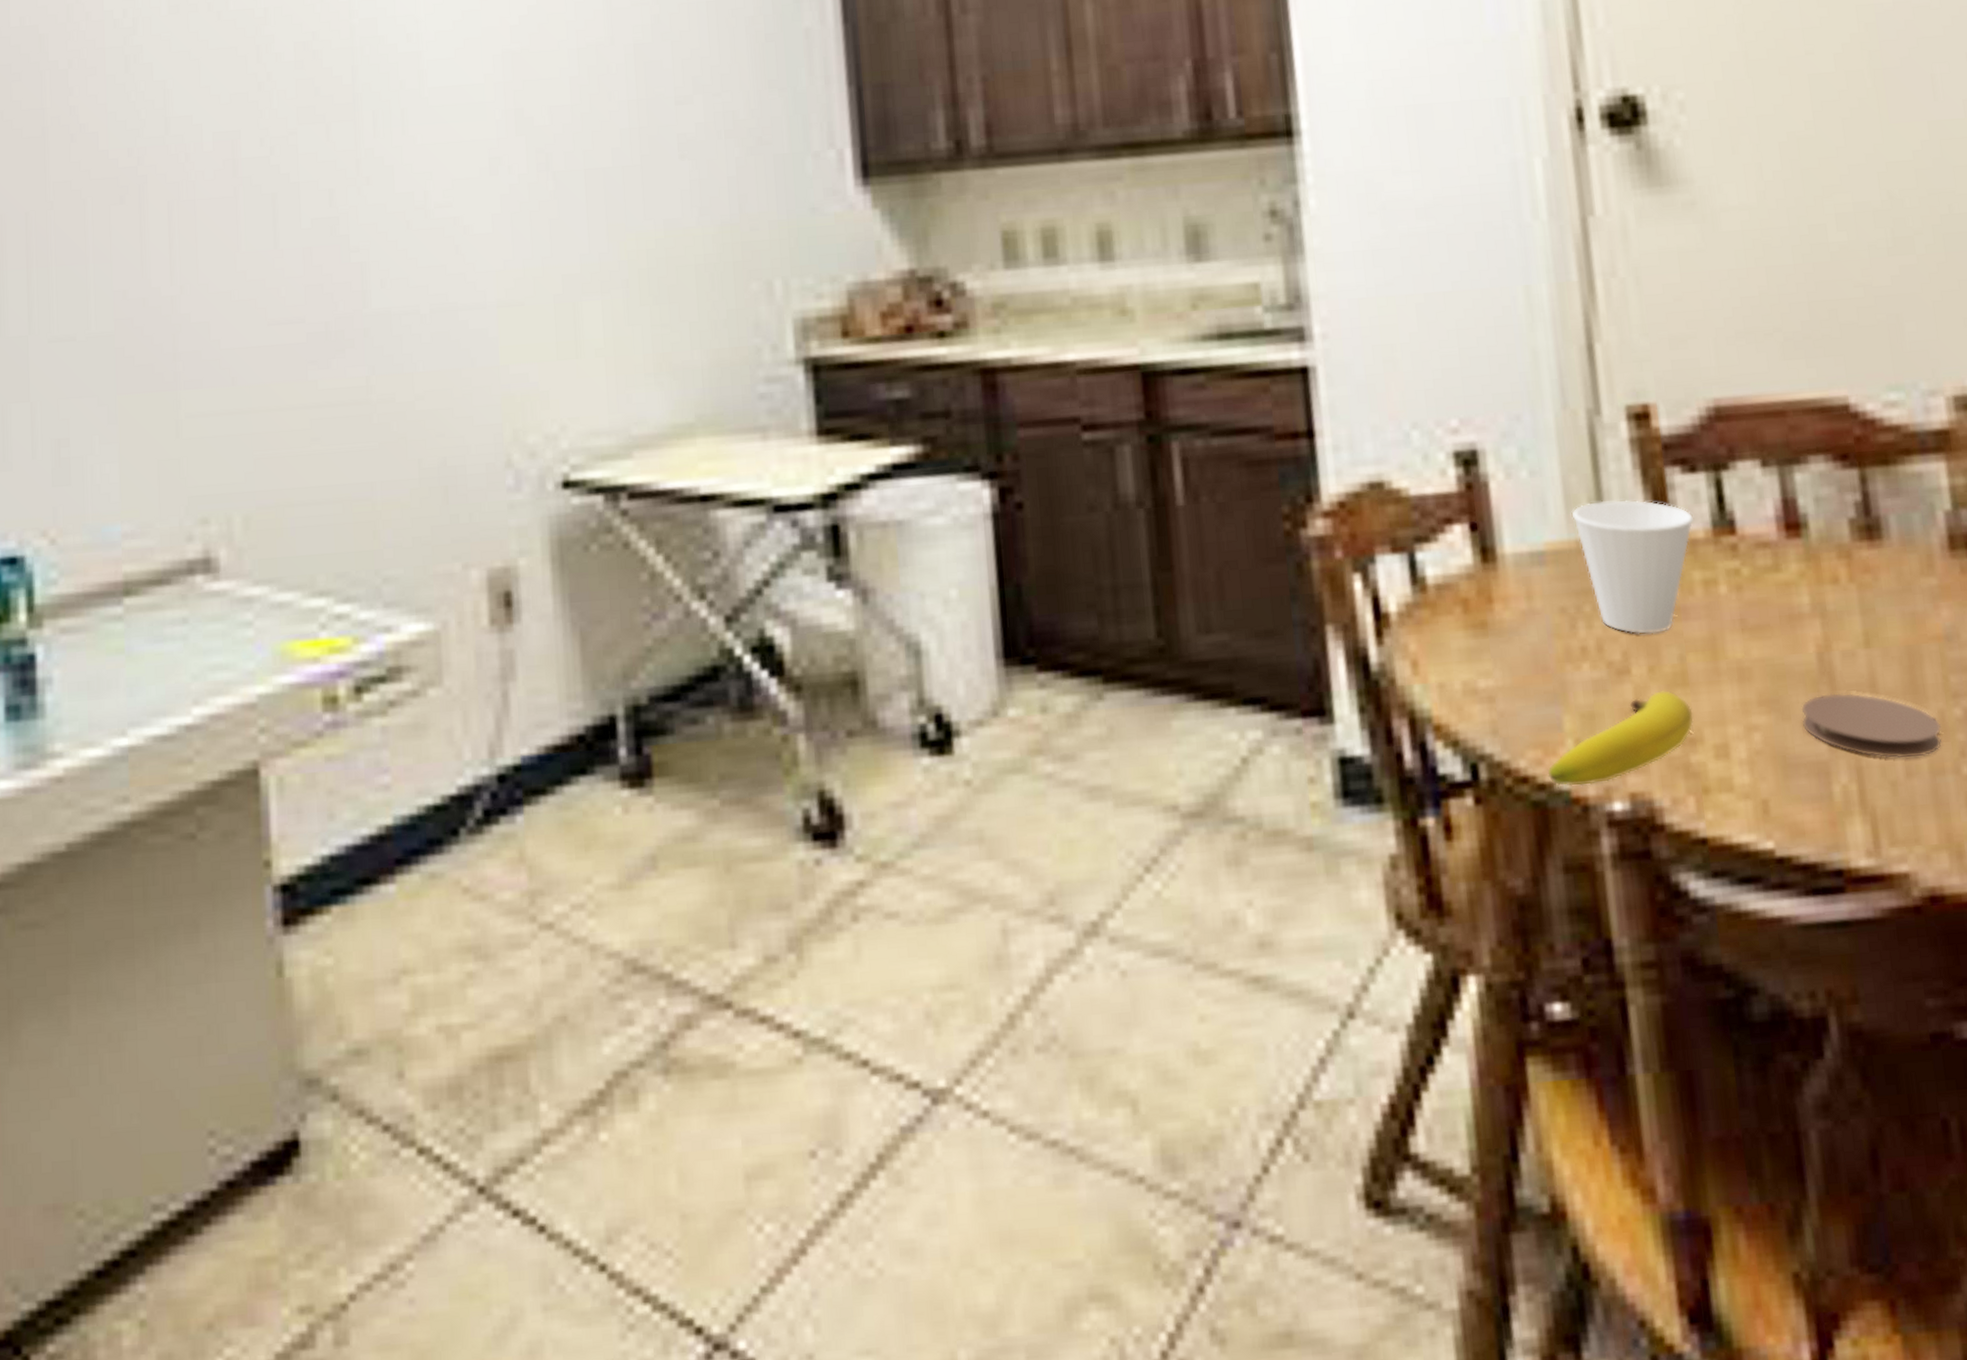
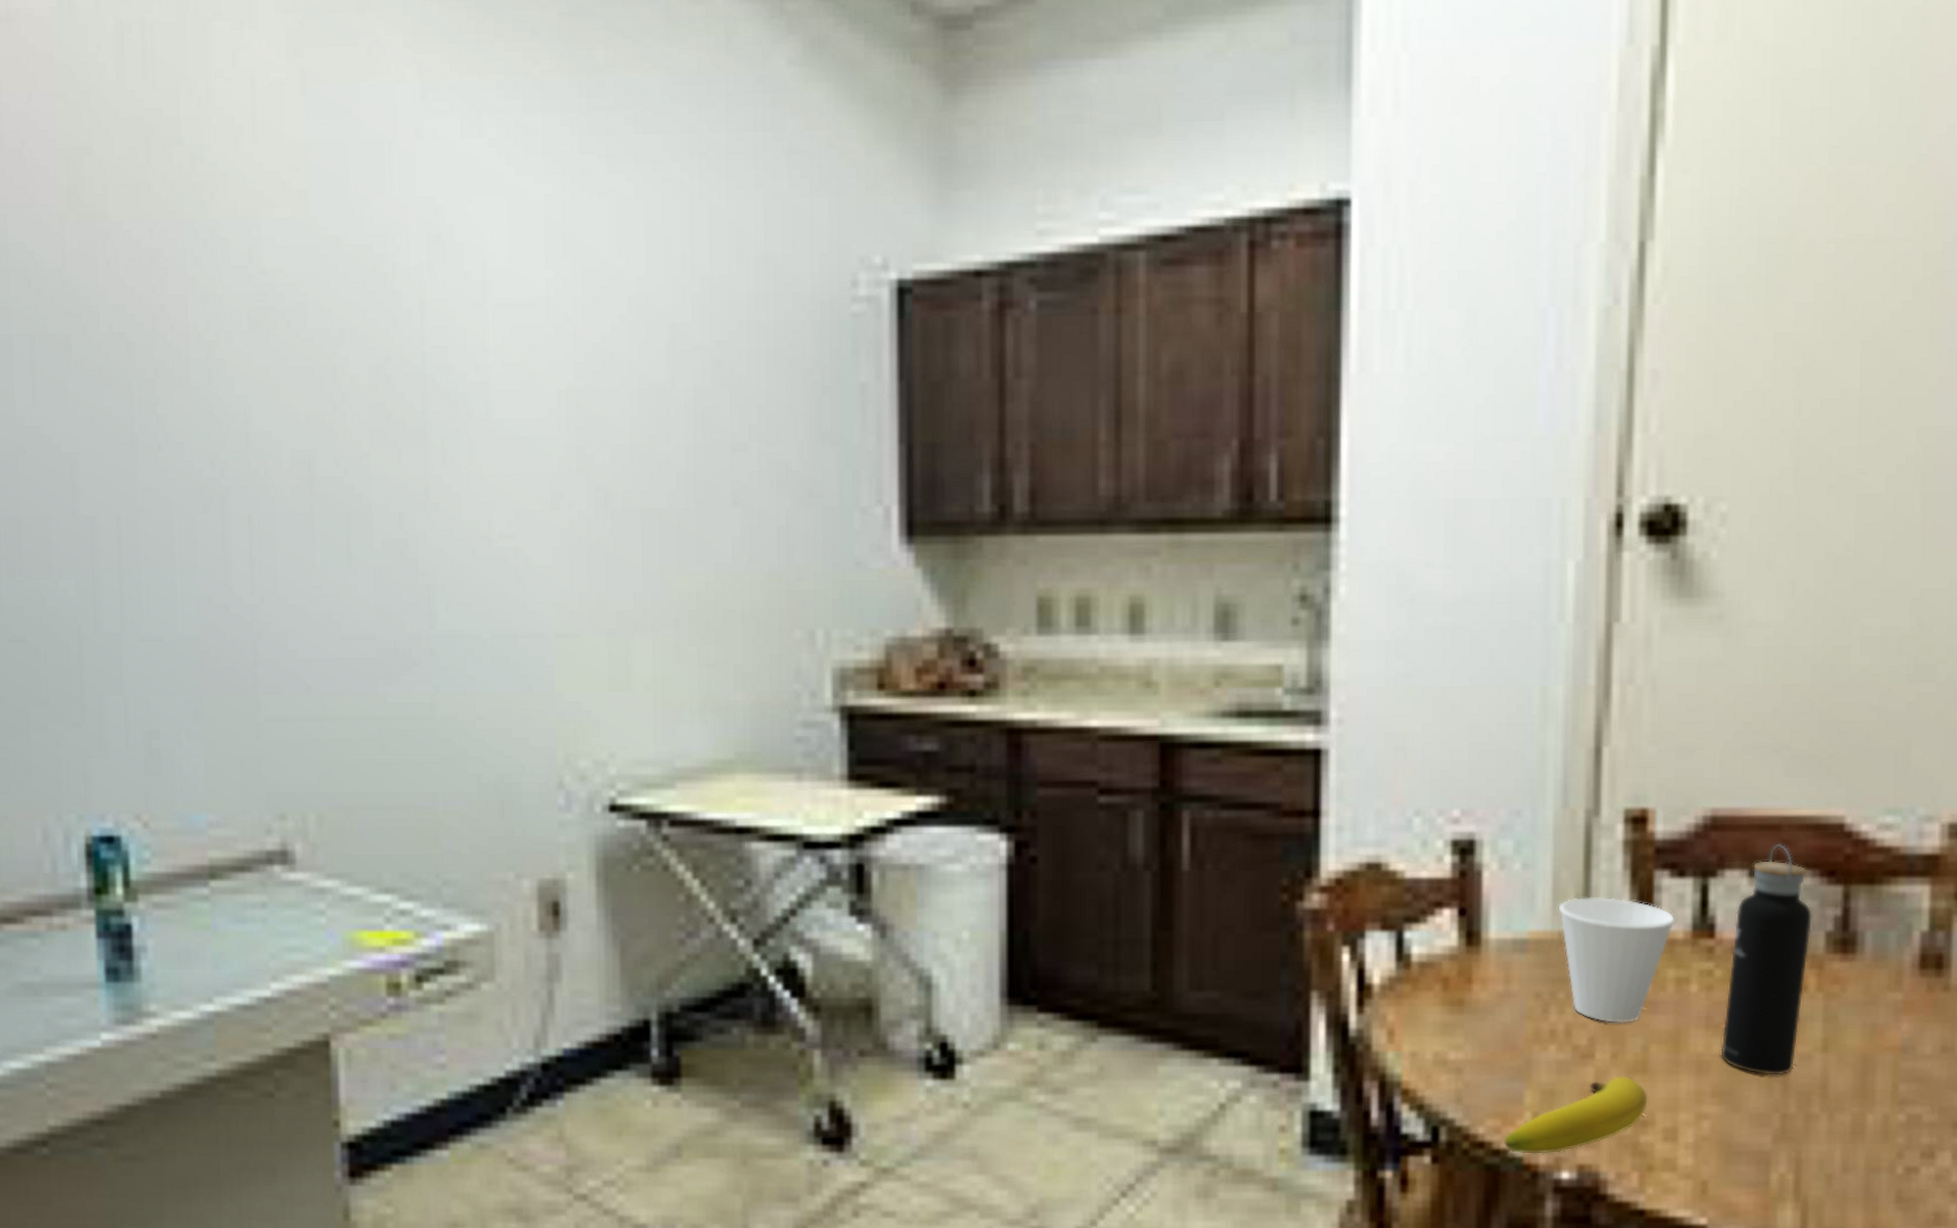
water bottle: none [1754,429,1839,678] -> present [1720,843,1813,1075]
coaster: present [1801,693,1942,759] -> none [1751,1091,1884,1155]

